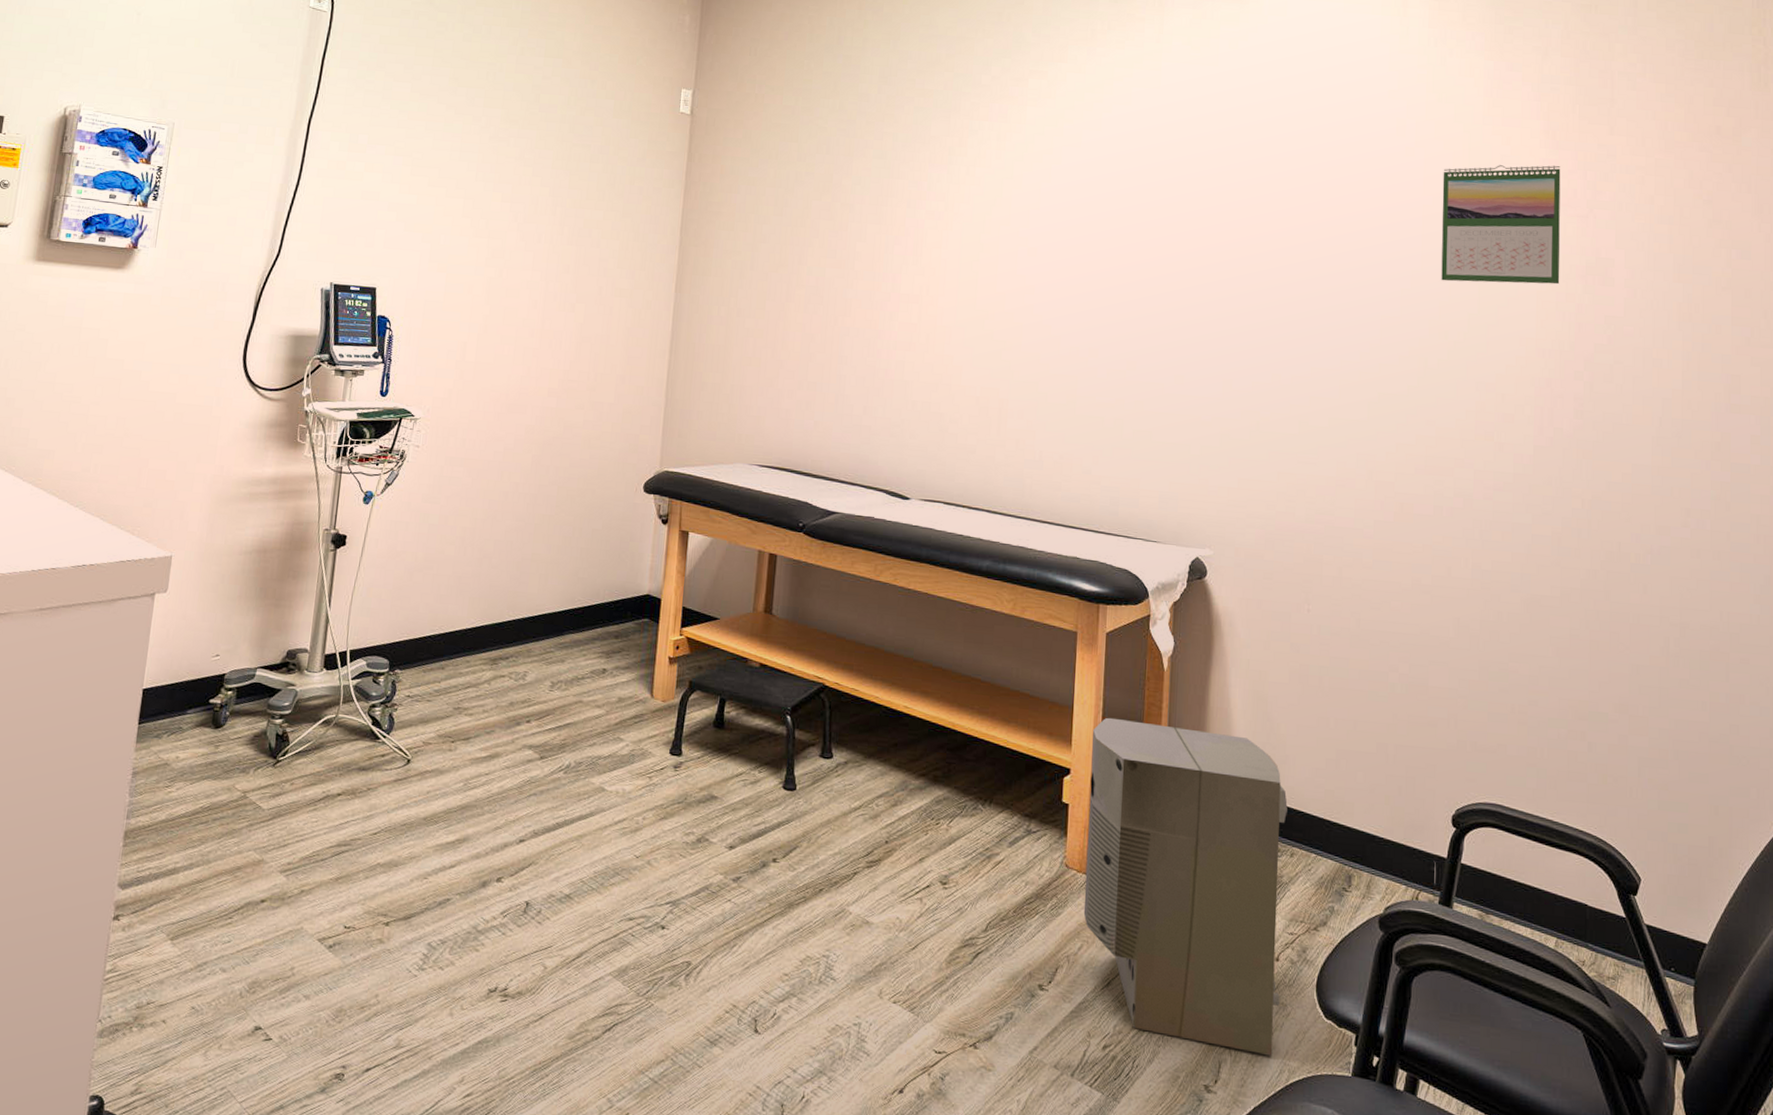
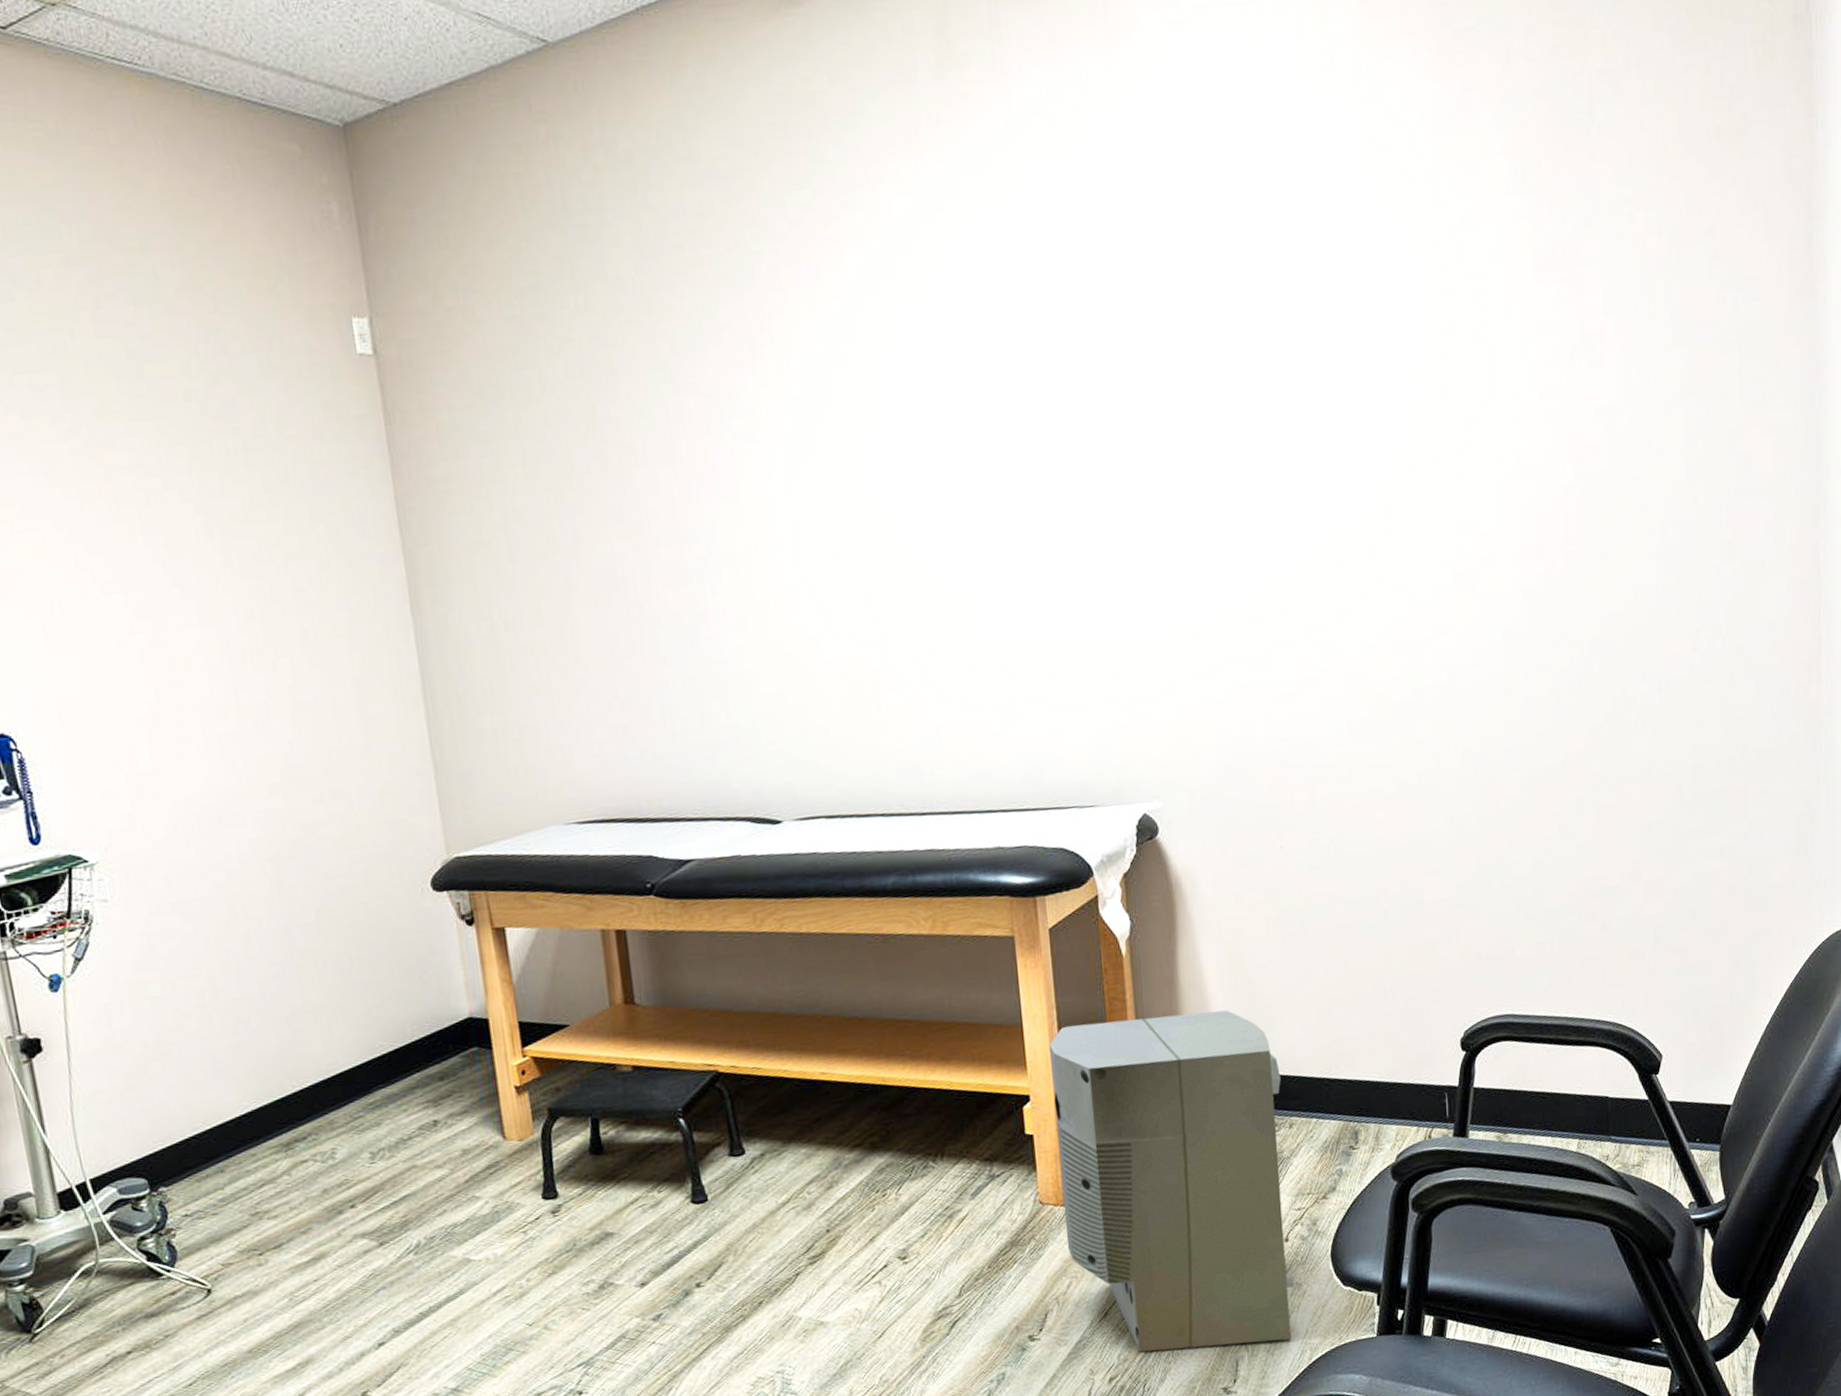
calendar: present [1441,165,1561,285] -> none [1391,216,1541,400]

